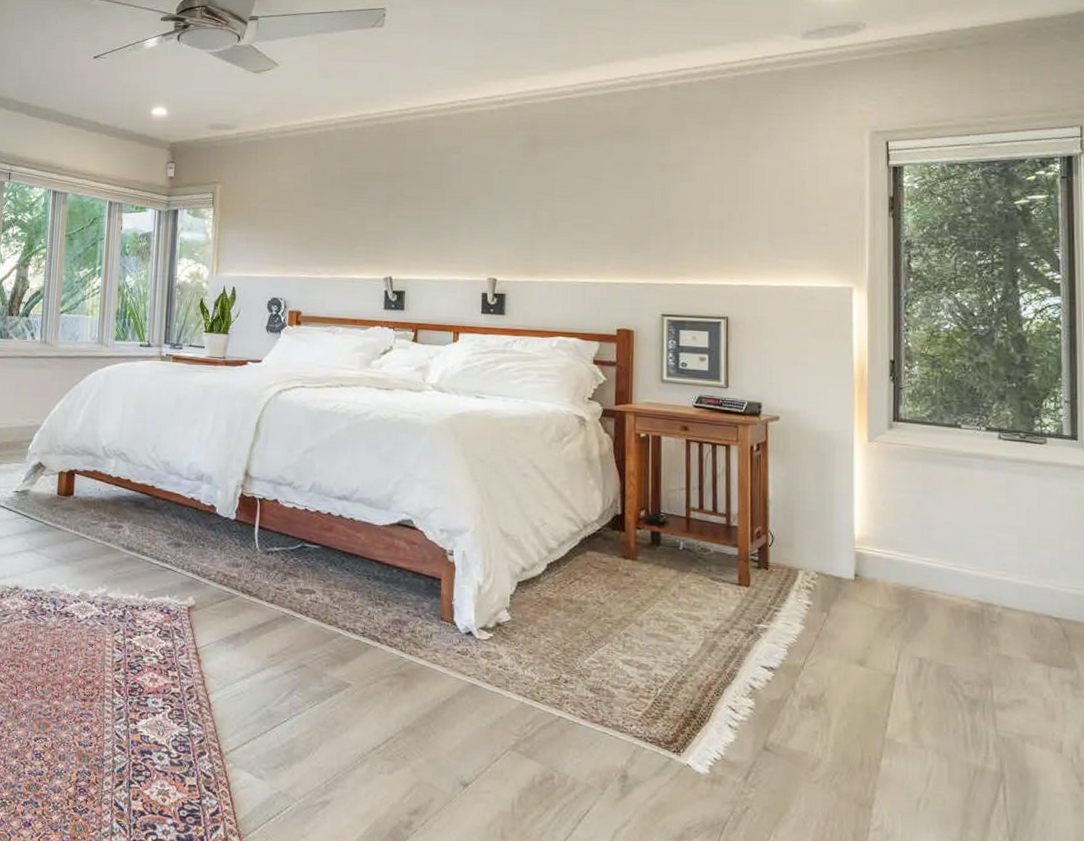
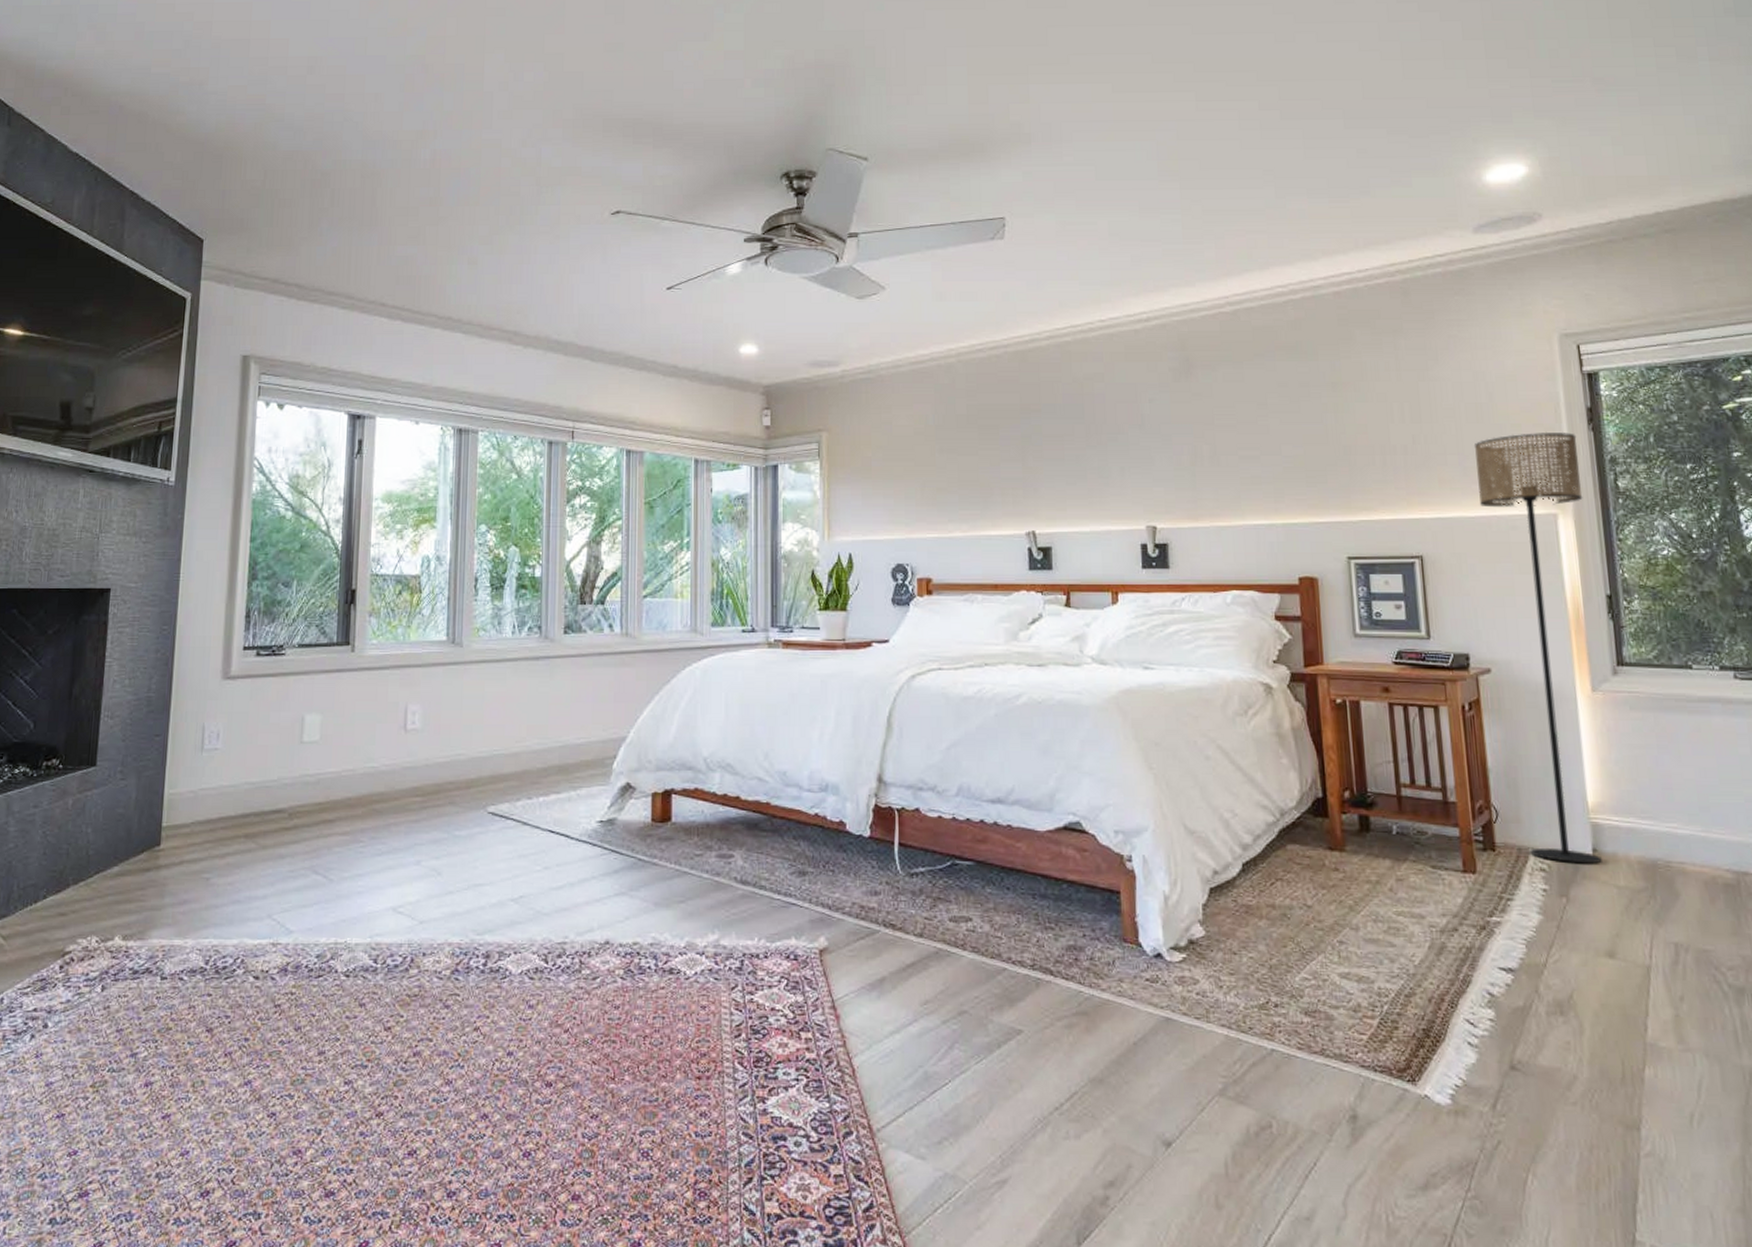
floor lamp: none [784,216,878,586] -> present [1475,431,1602,864]

